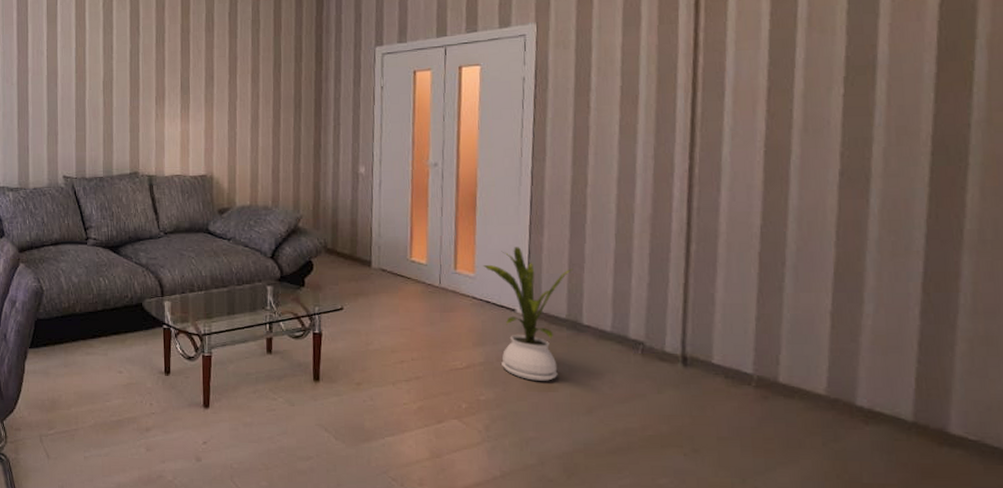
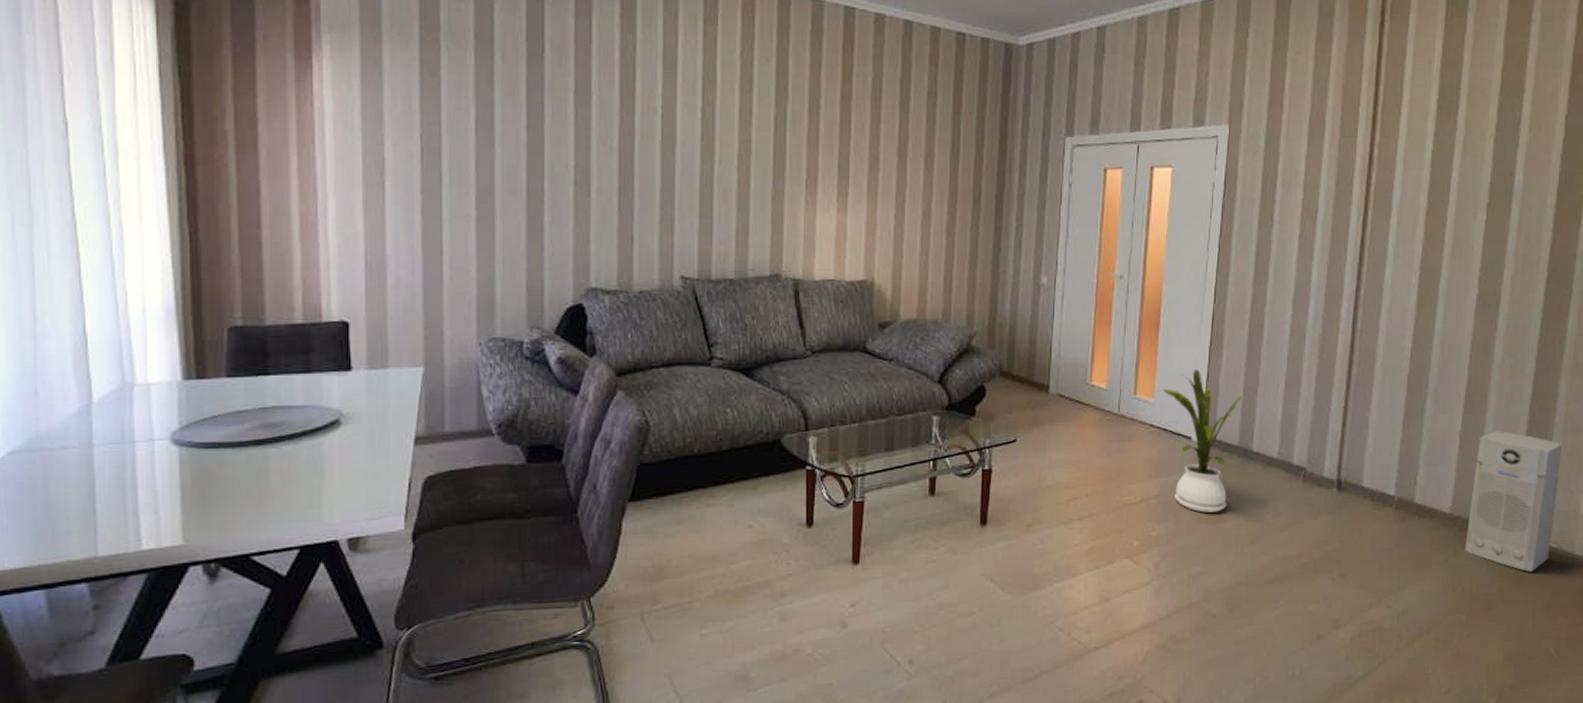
air purifier: none [848,311,973,465] -> present [1464,431,1562,572]

